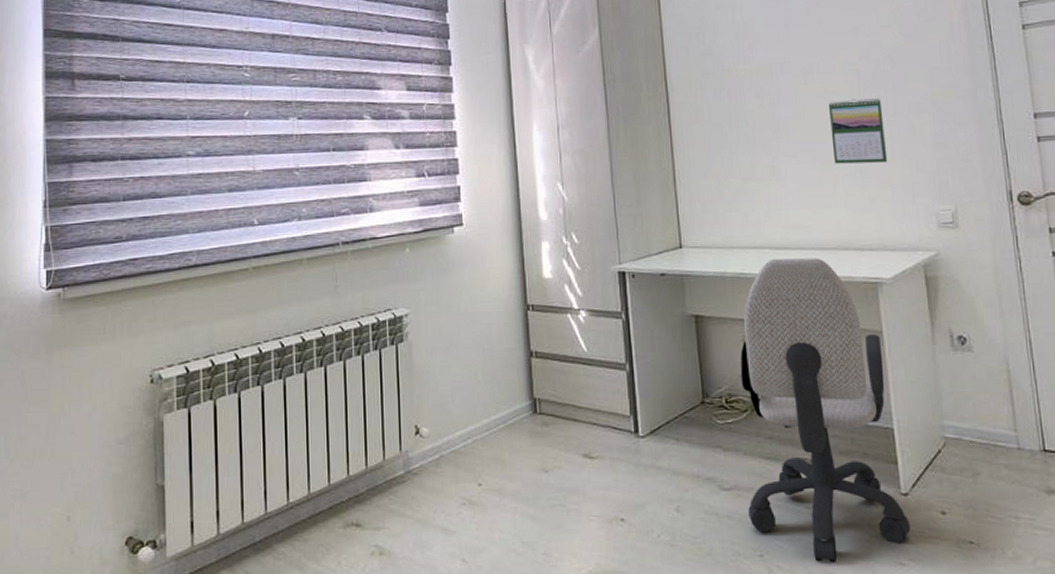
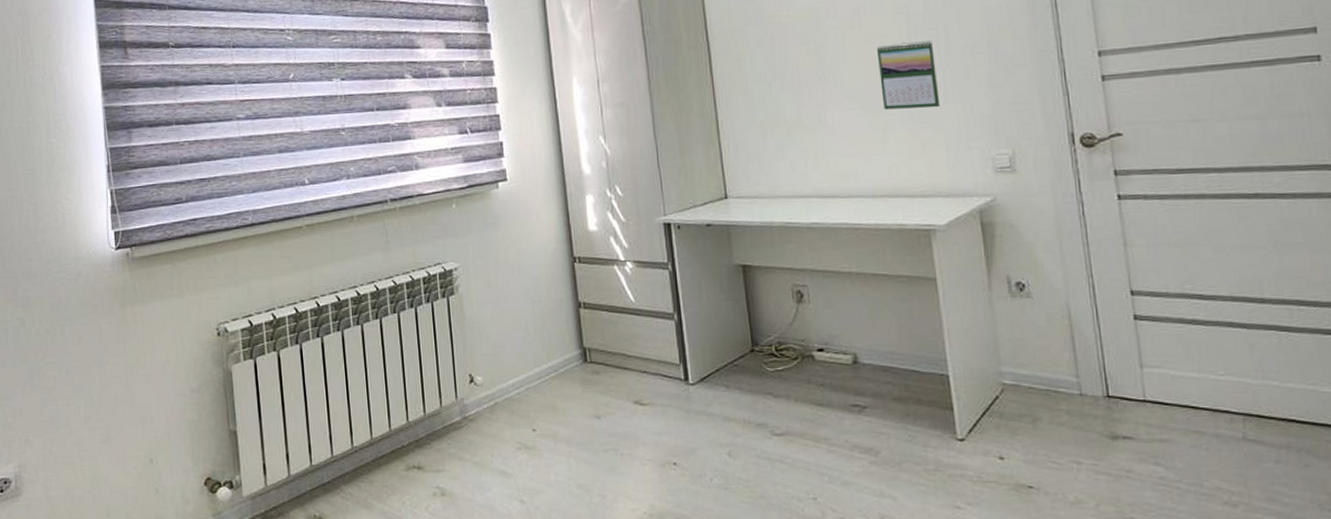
office chair: present [740,258,910,563] -> none [789,206,967,507]

